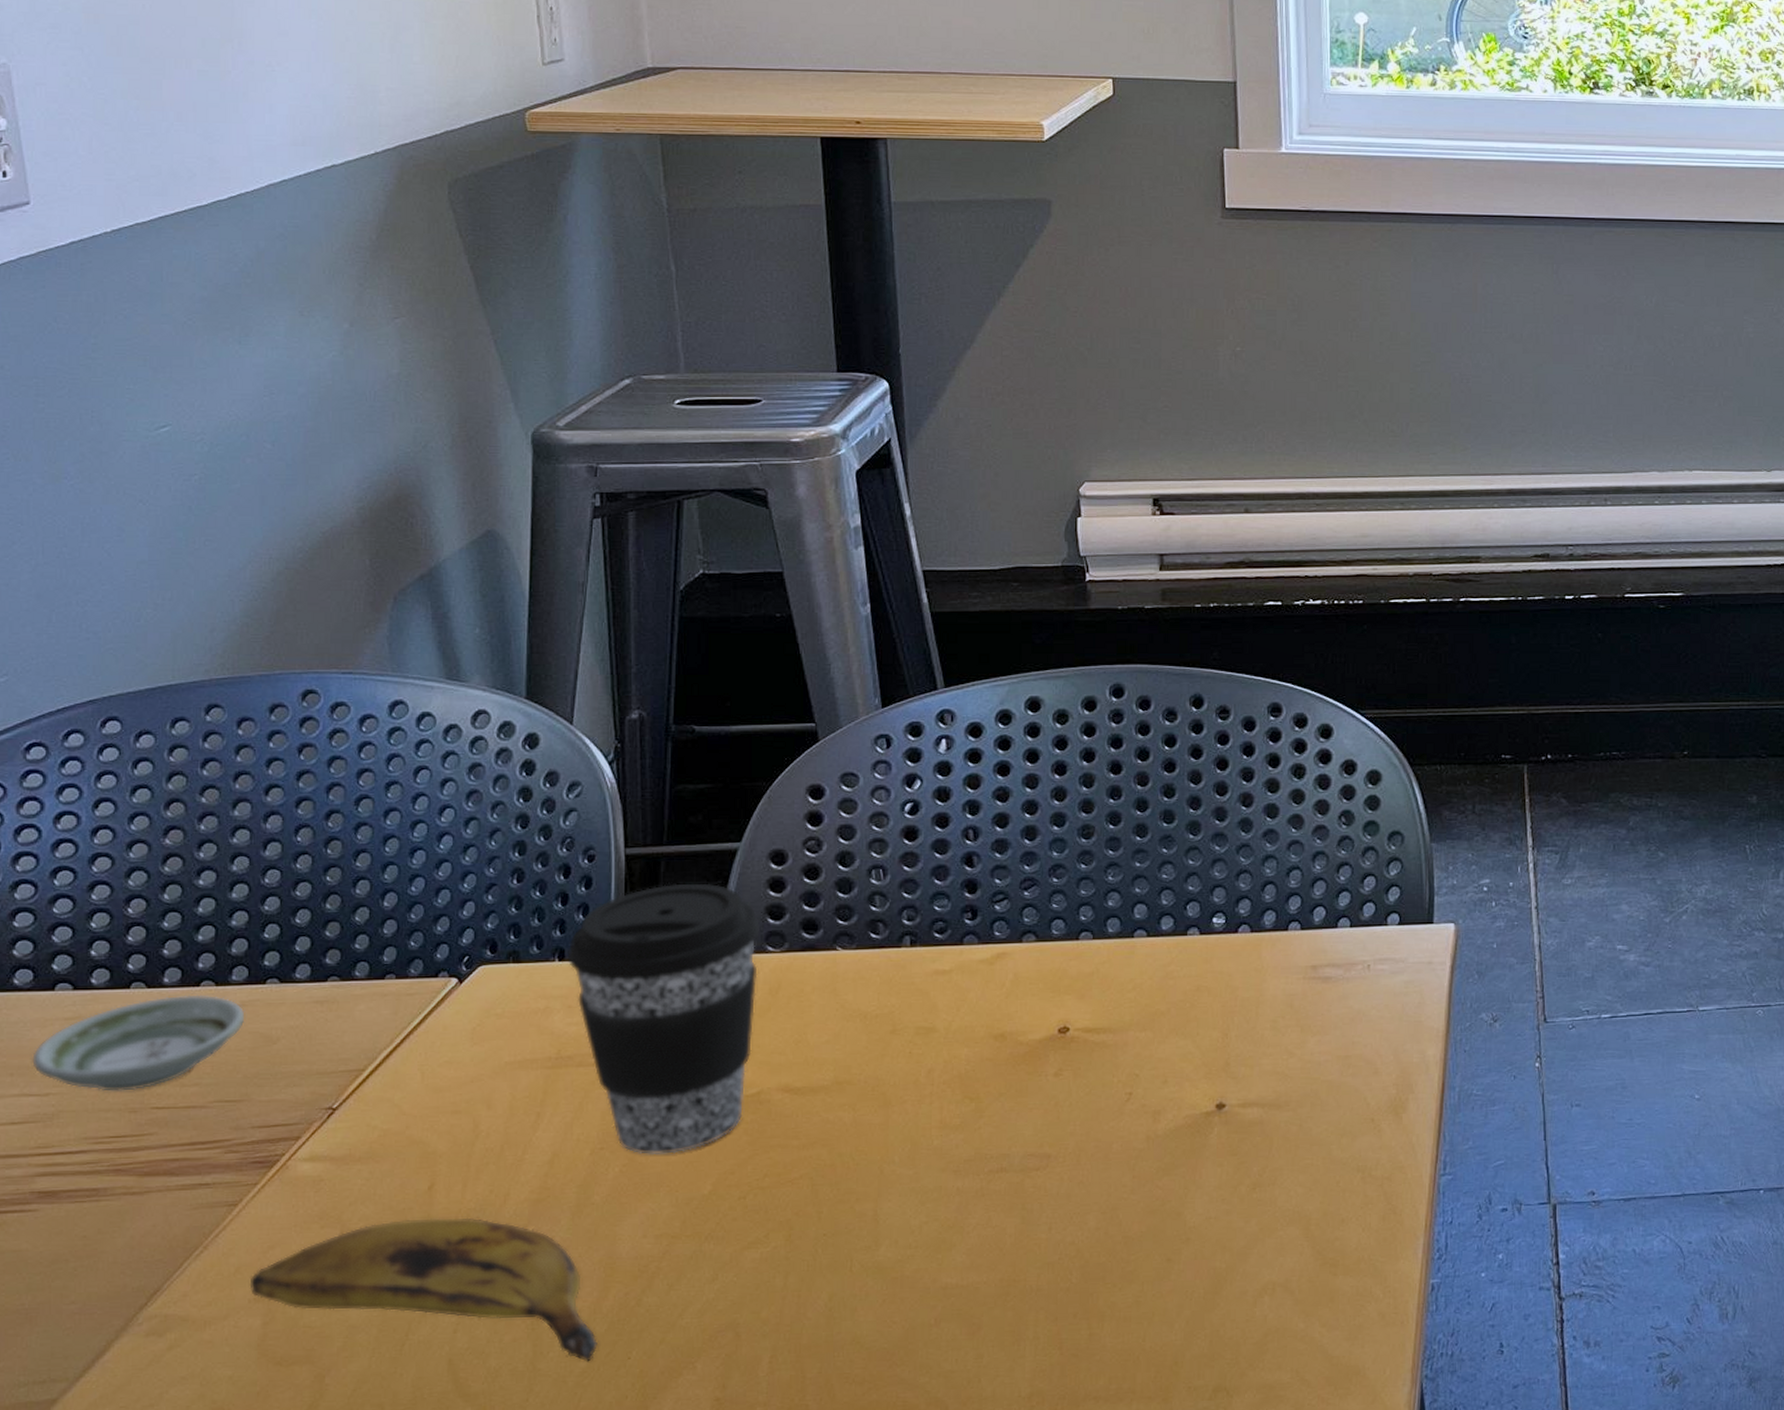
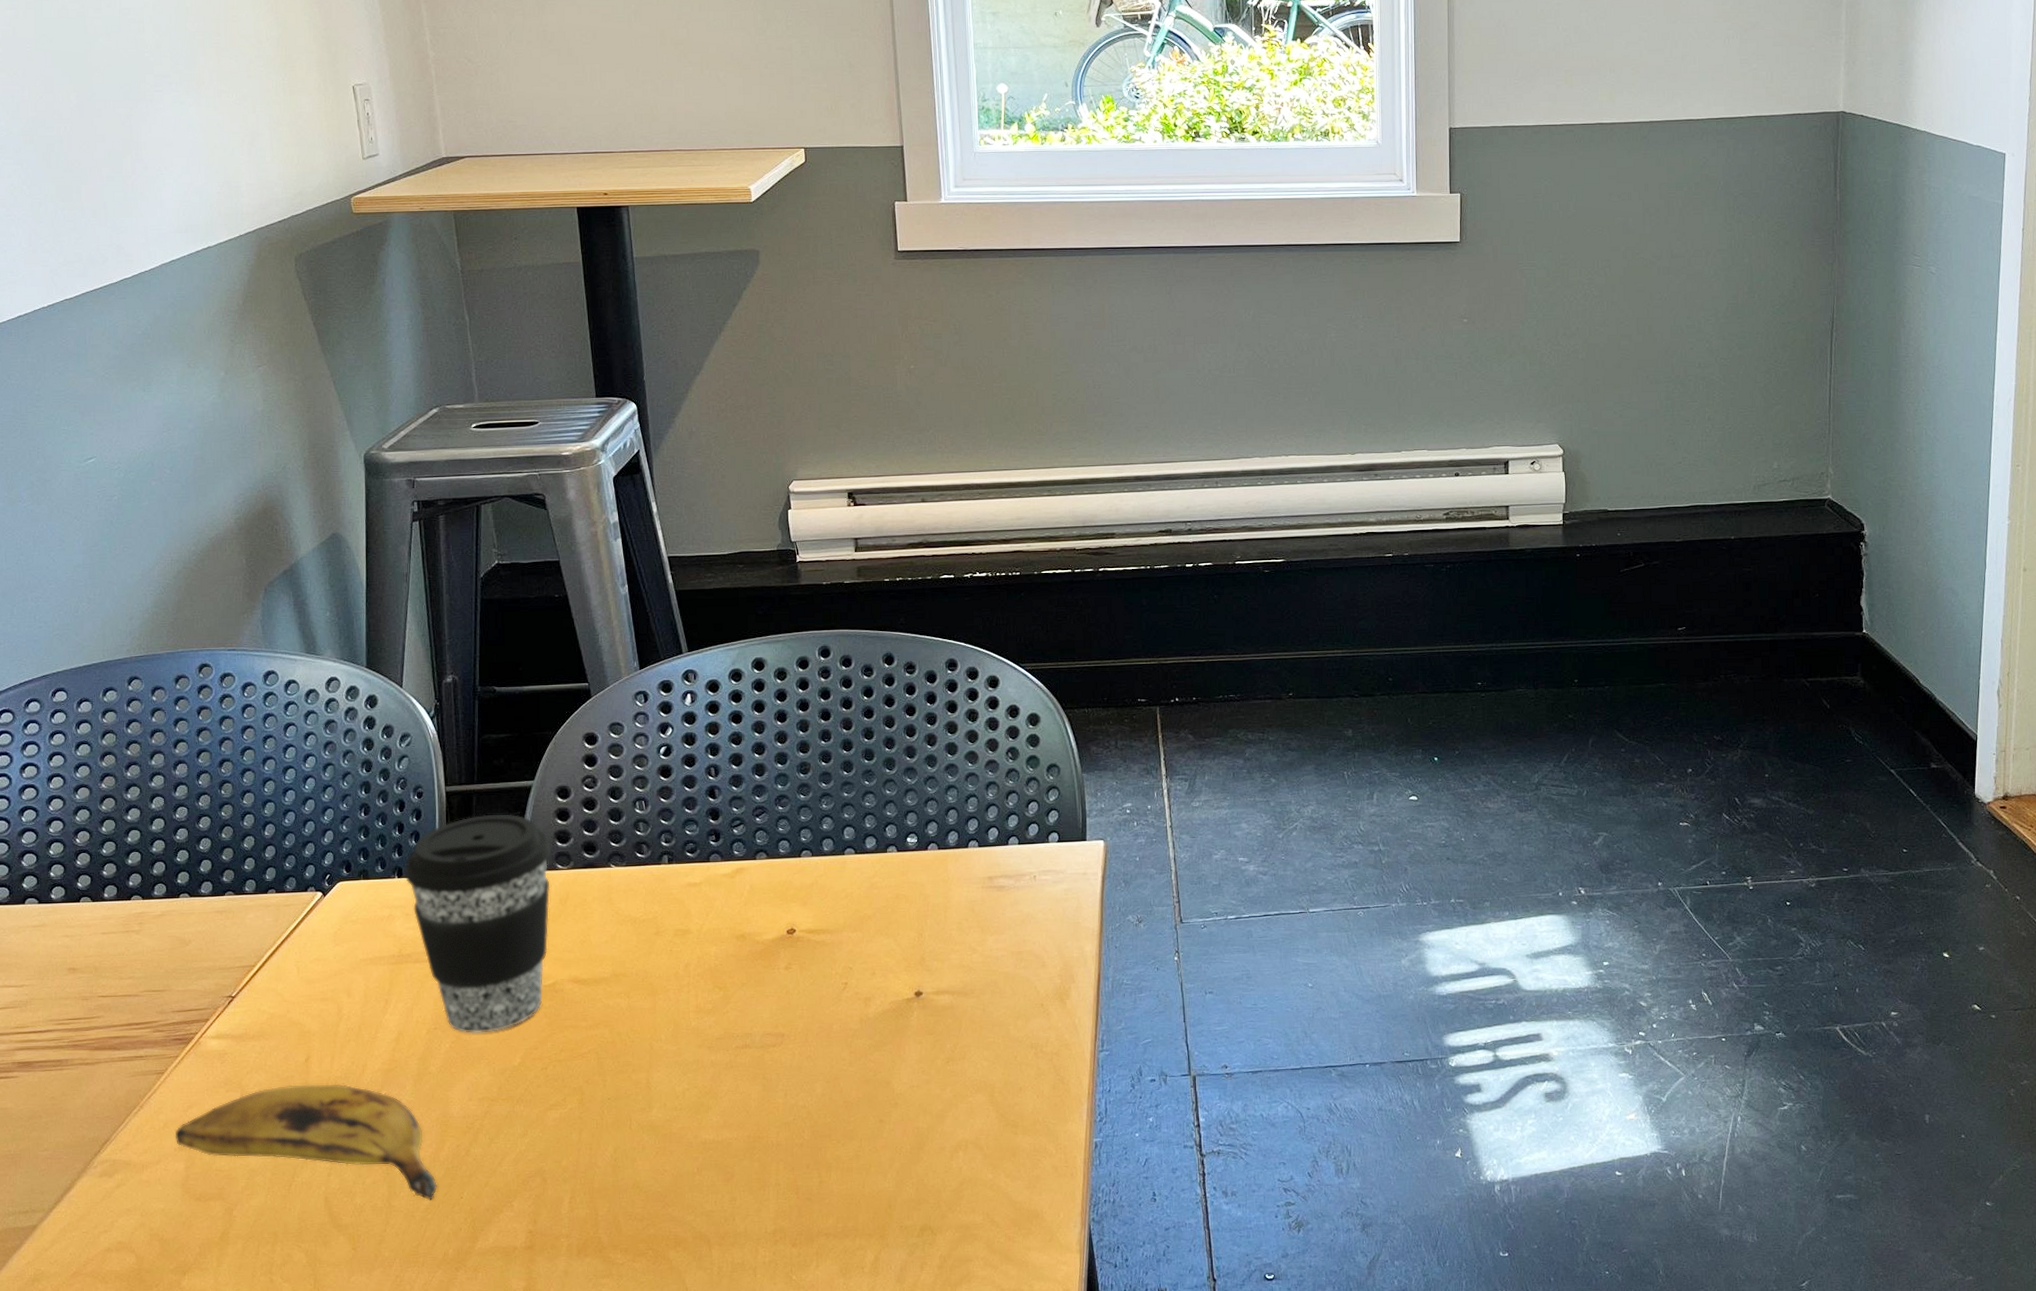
saucer: present [32,994,245,1092] -> none [10,906,165,983]

